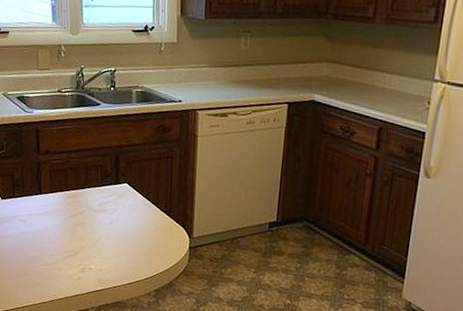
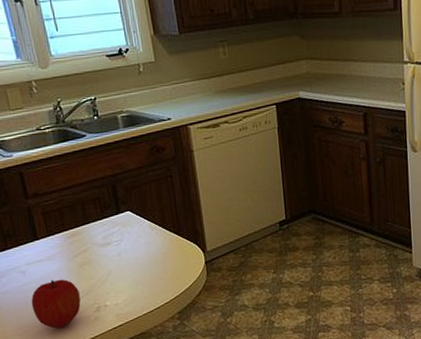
fruit: none [25,234,69,280] -> present [31,279,81,329]

